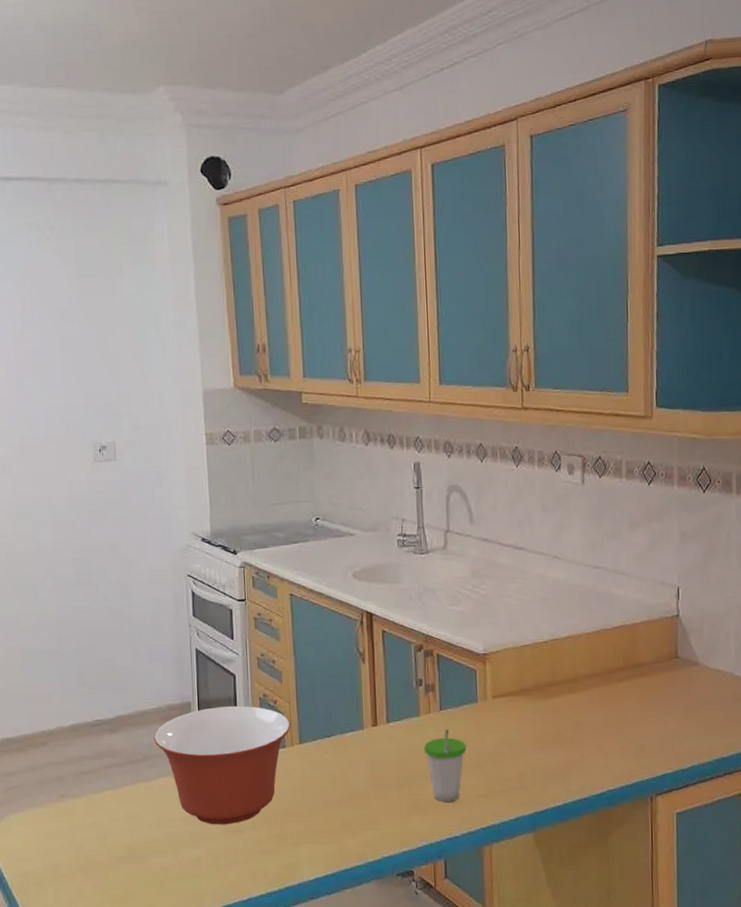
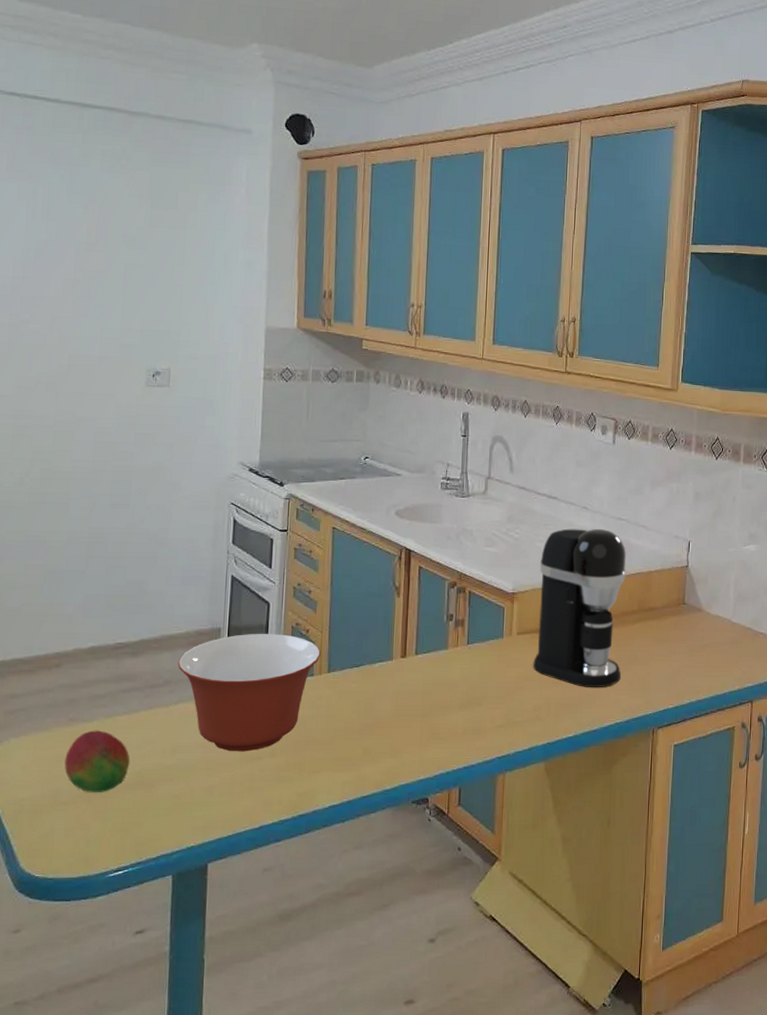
fruit: none [61,805,120,865] -> present [64,730,130,792]
cup: present [423,730,466,803] -> none [448,663,489,732]
coffee maker: none [510,579,610,752] -> present [533,529,626,687]

